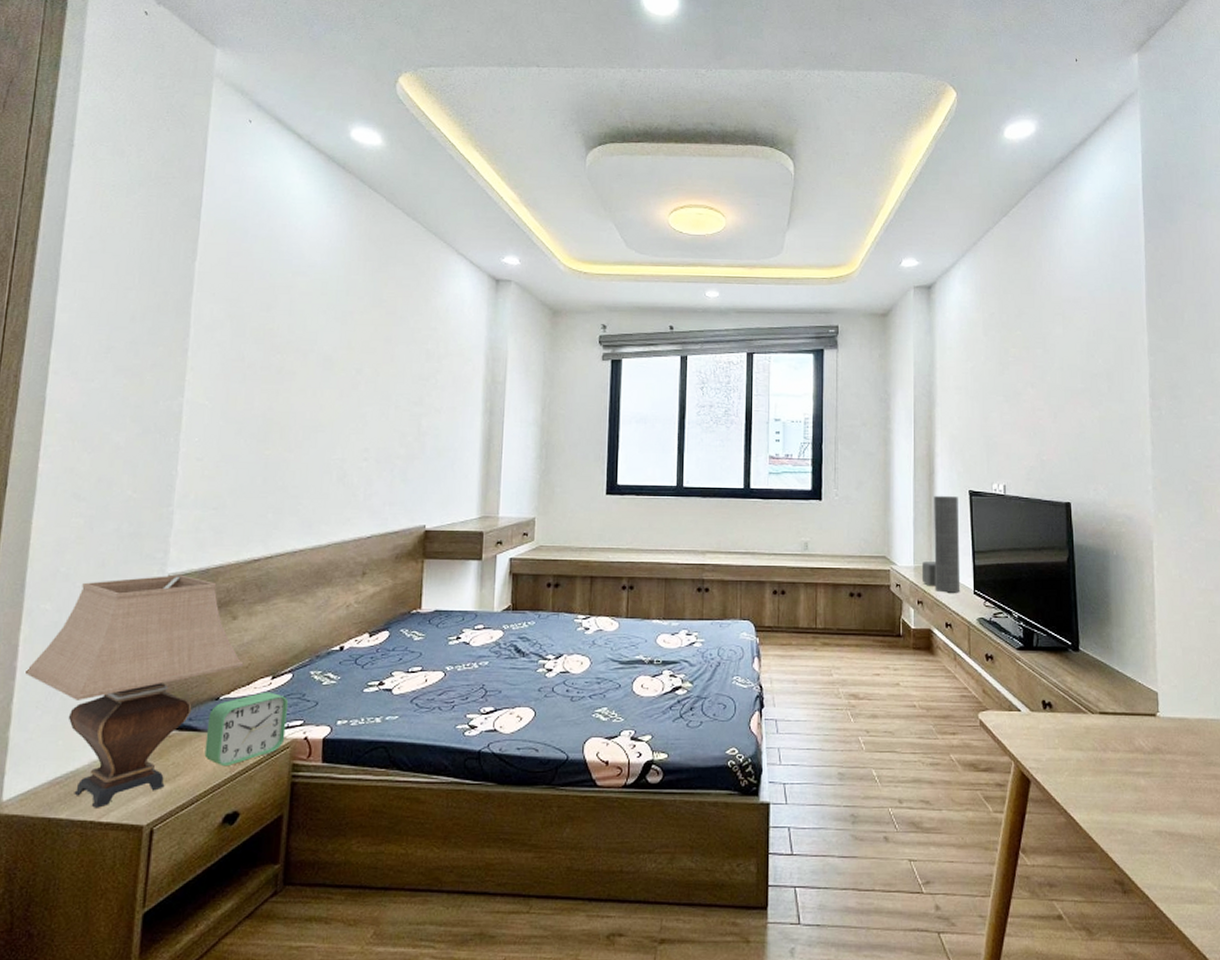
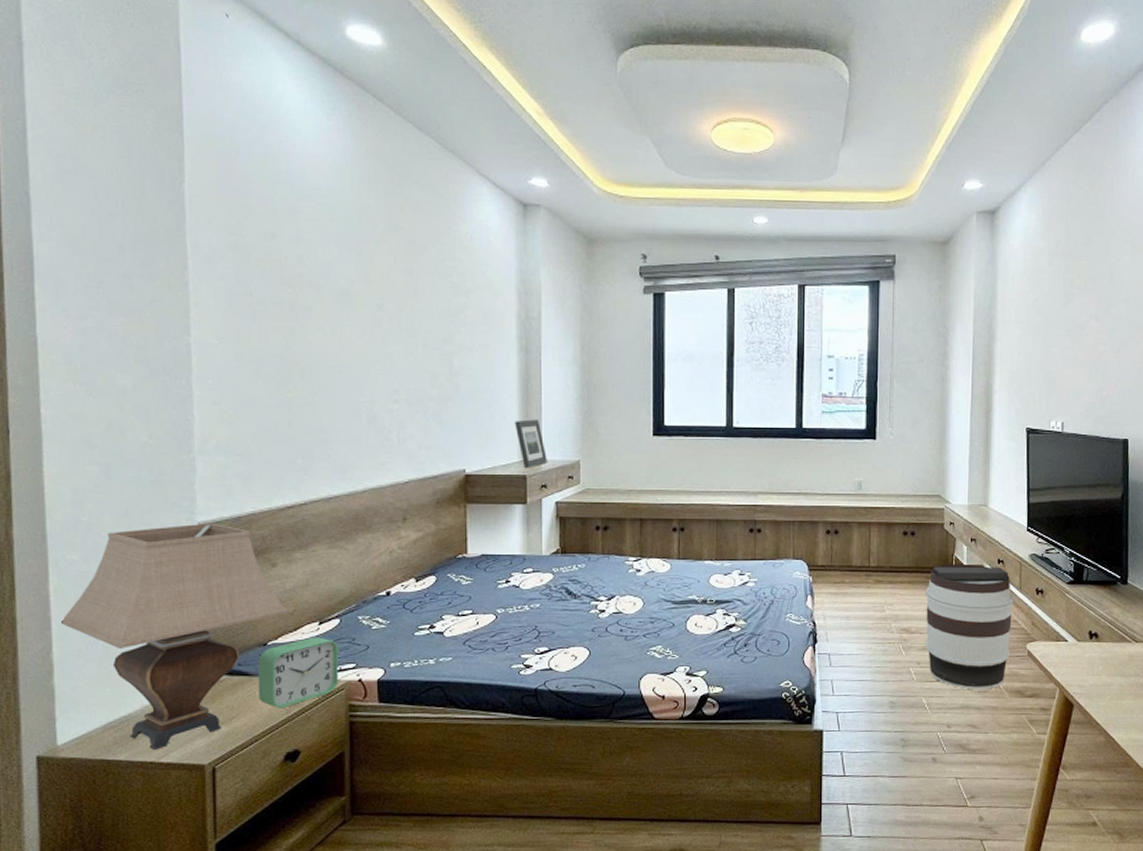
picture frame: none [475,477,504,525] -> present [514,419,547,469]
barrel: none [873,627,963,762] -> present [925,564,1014,690]
speaker: present [921,495,961,593] -> none [975,433,1015,530]

